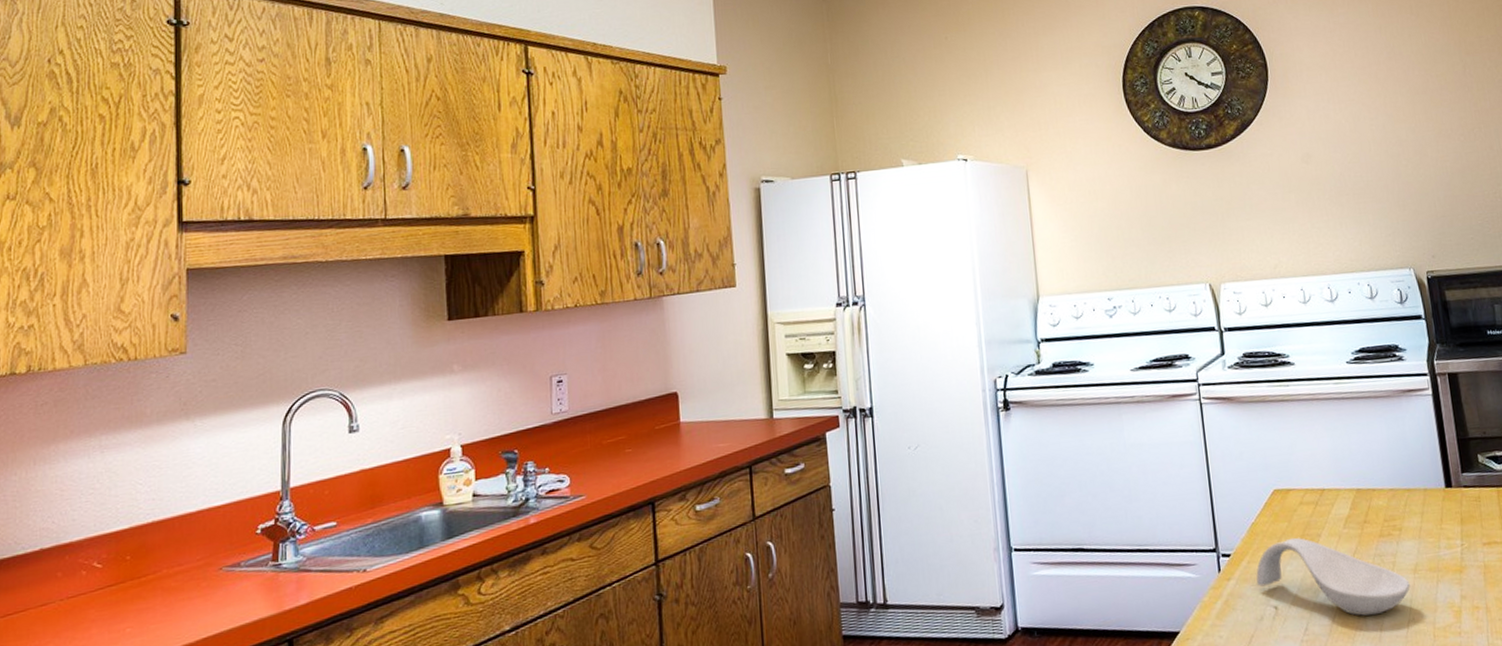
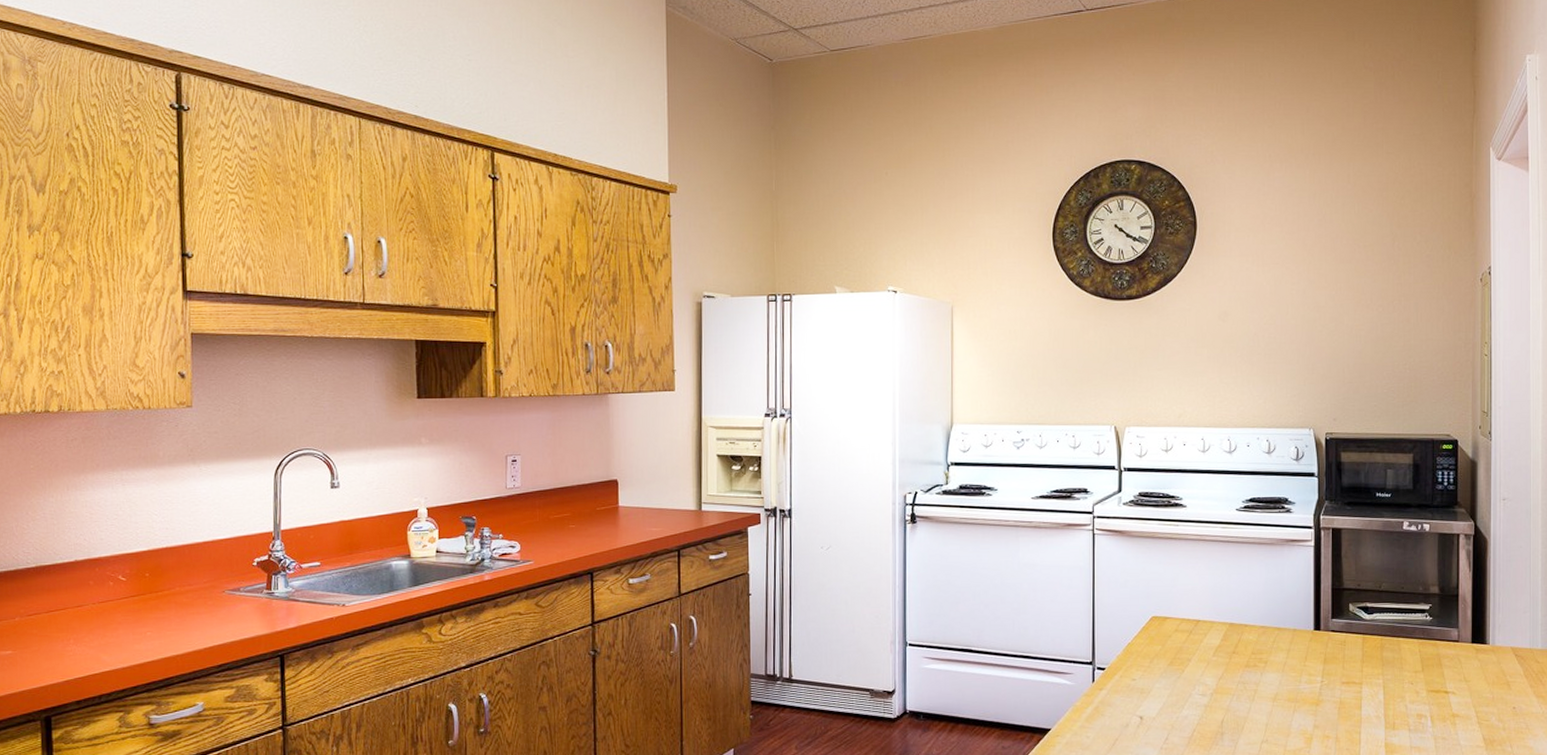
spoon rest: present [1256,538,1411,616] -> none [1127,660,1268,734]

